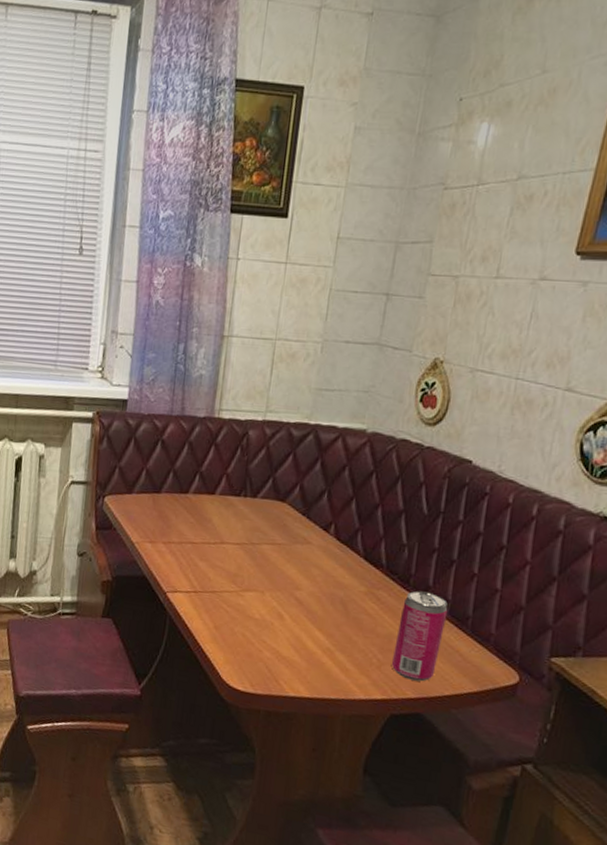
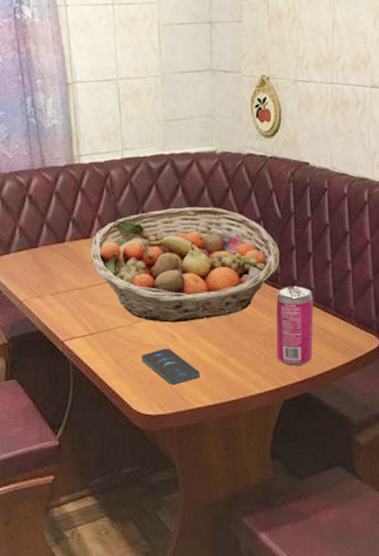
fruit basket: none [210,479,418,607] -> present [90,207,280,323]
smartphone: none [241,624,302,666] -> present [141,348,201,385]

